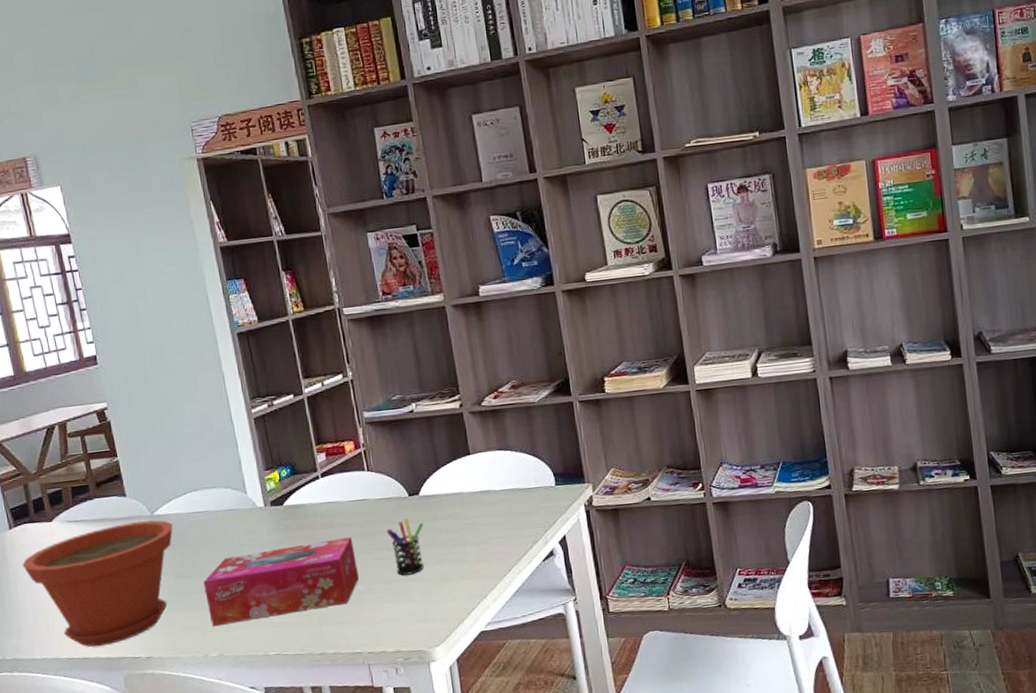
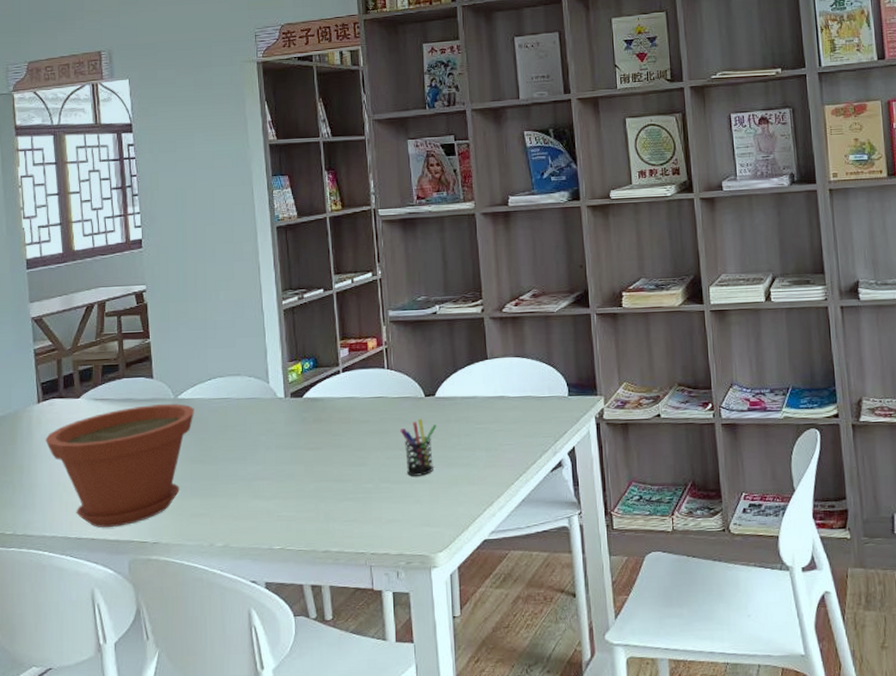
tissue box: present [203,537,359,627] -> none [217,434,369,516]

